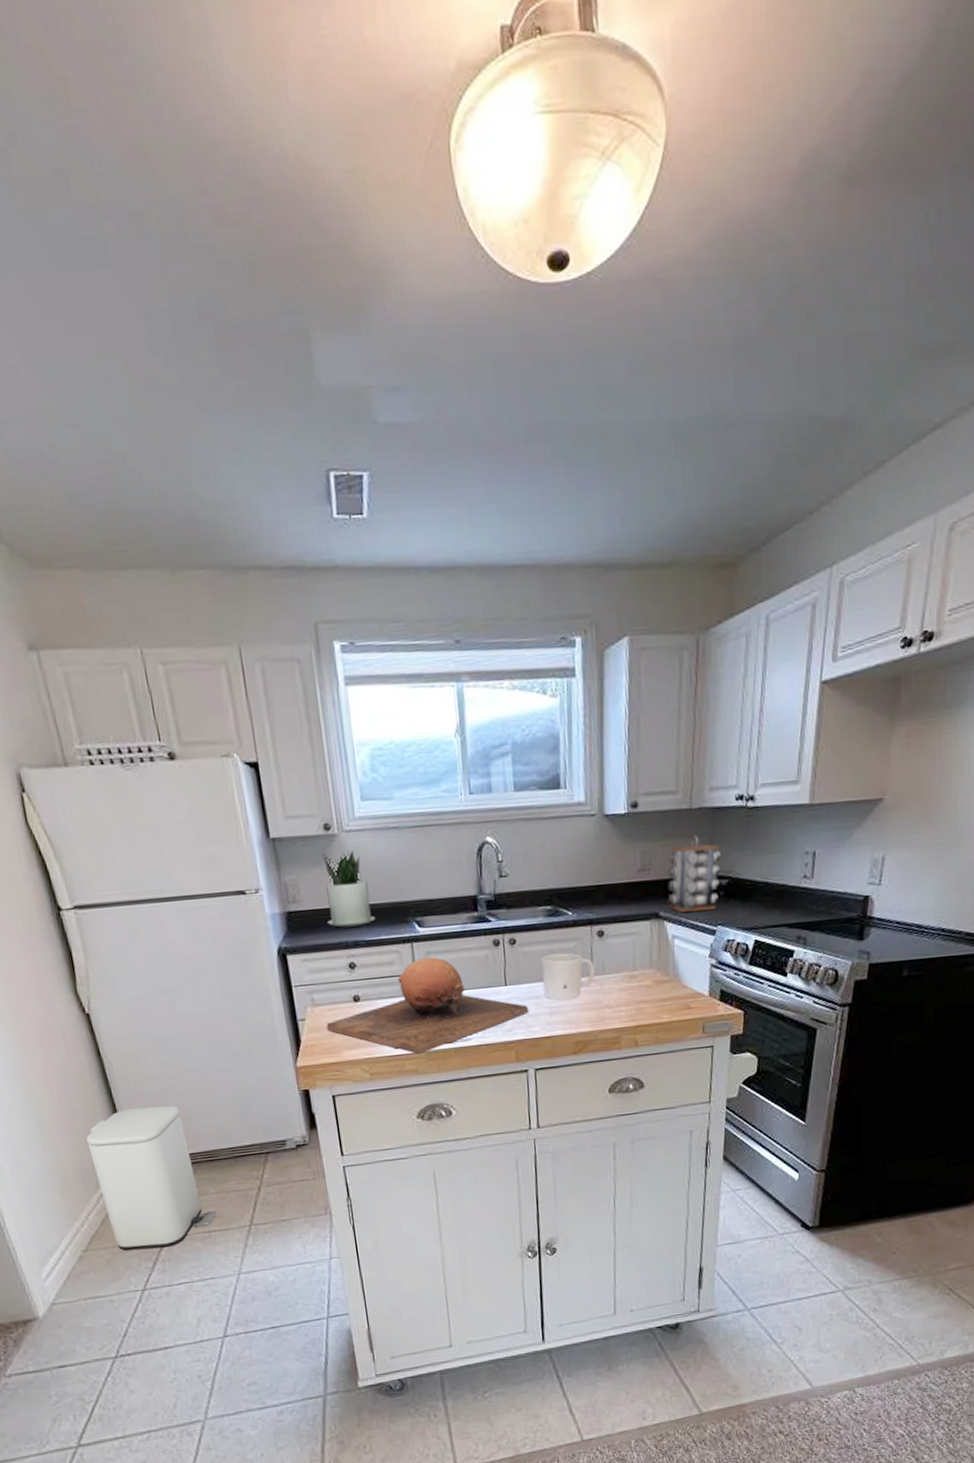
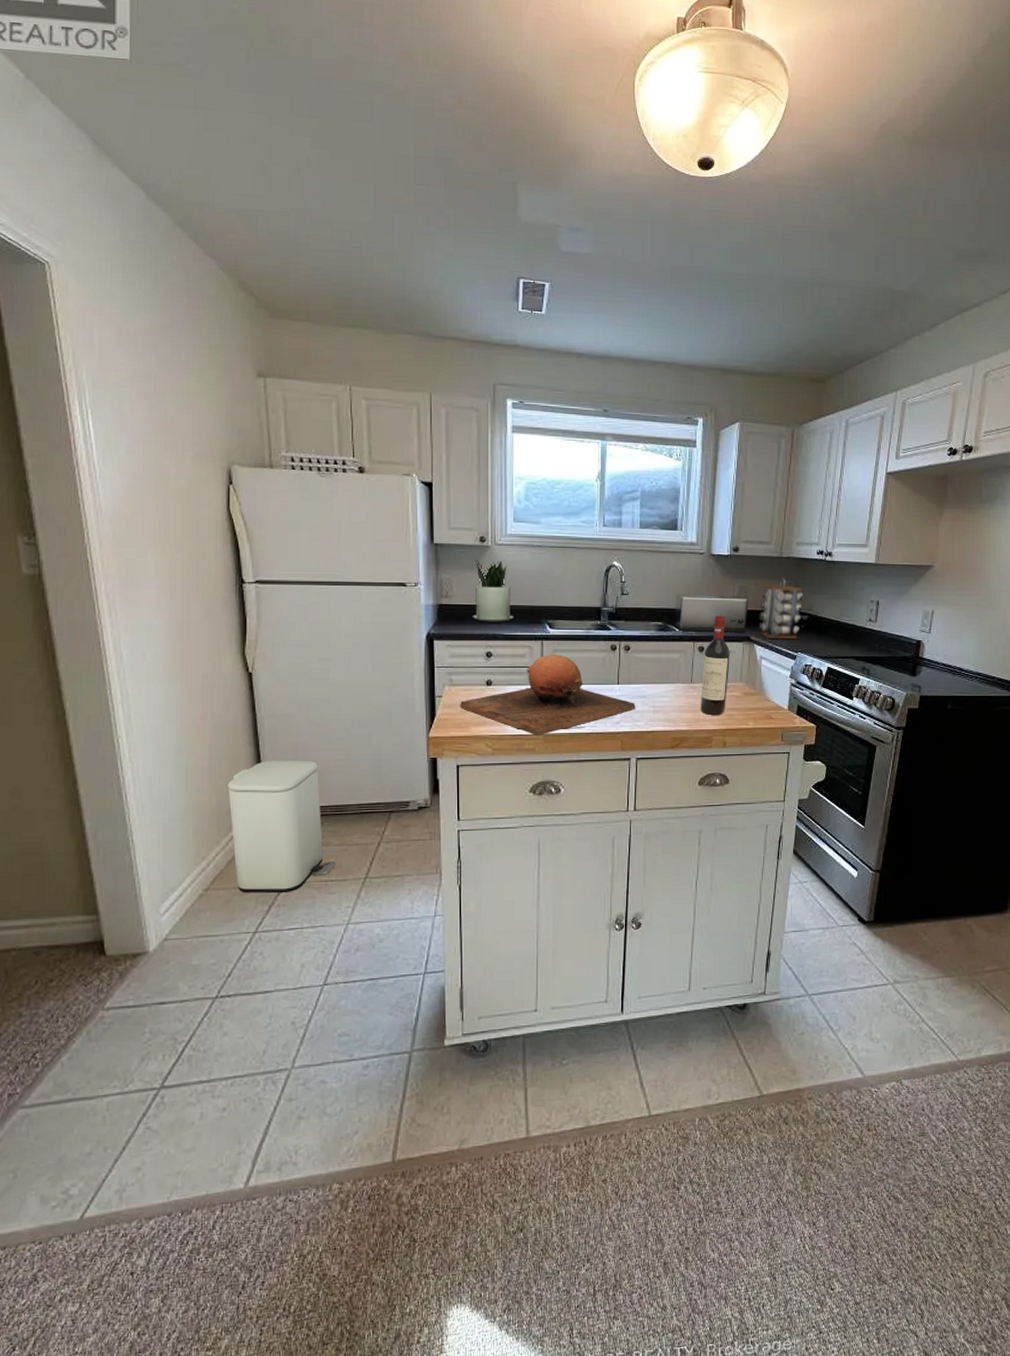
mug: present [541,952,595,1001] -> none [649,662,694,702]
toaster: none [565,863,655,915] -> present [674,593,749,632]
wine bottle: none [604,890,636,1011] -> present [700,615,730,715]

